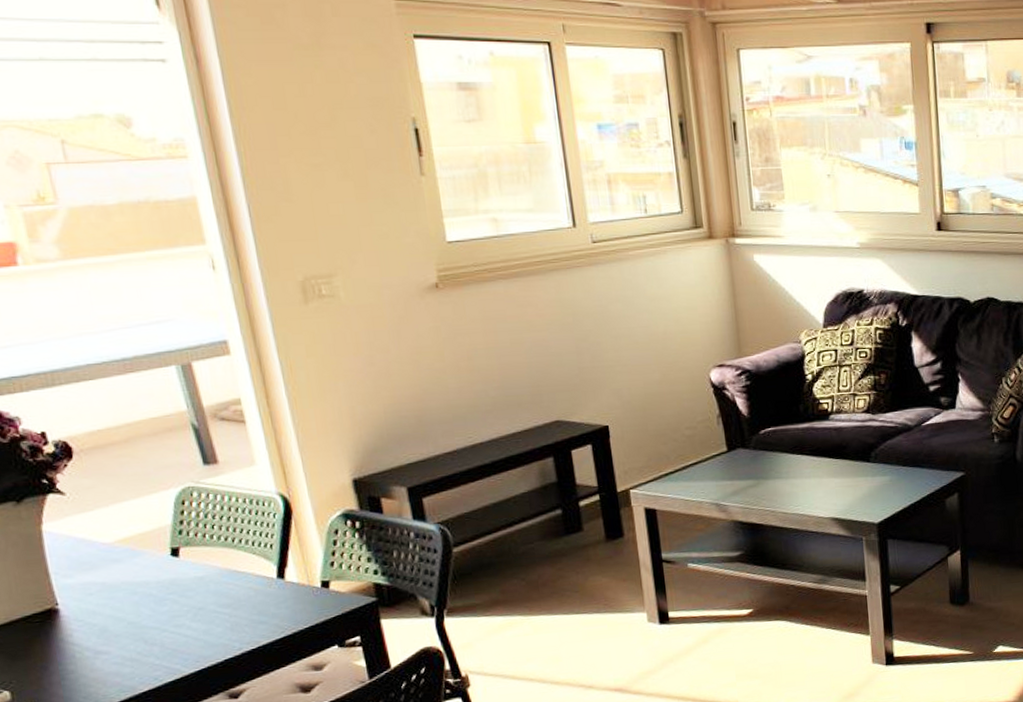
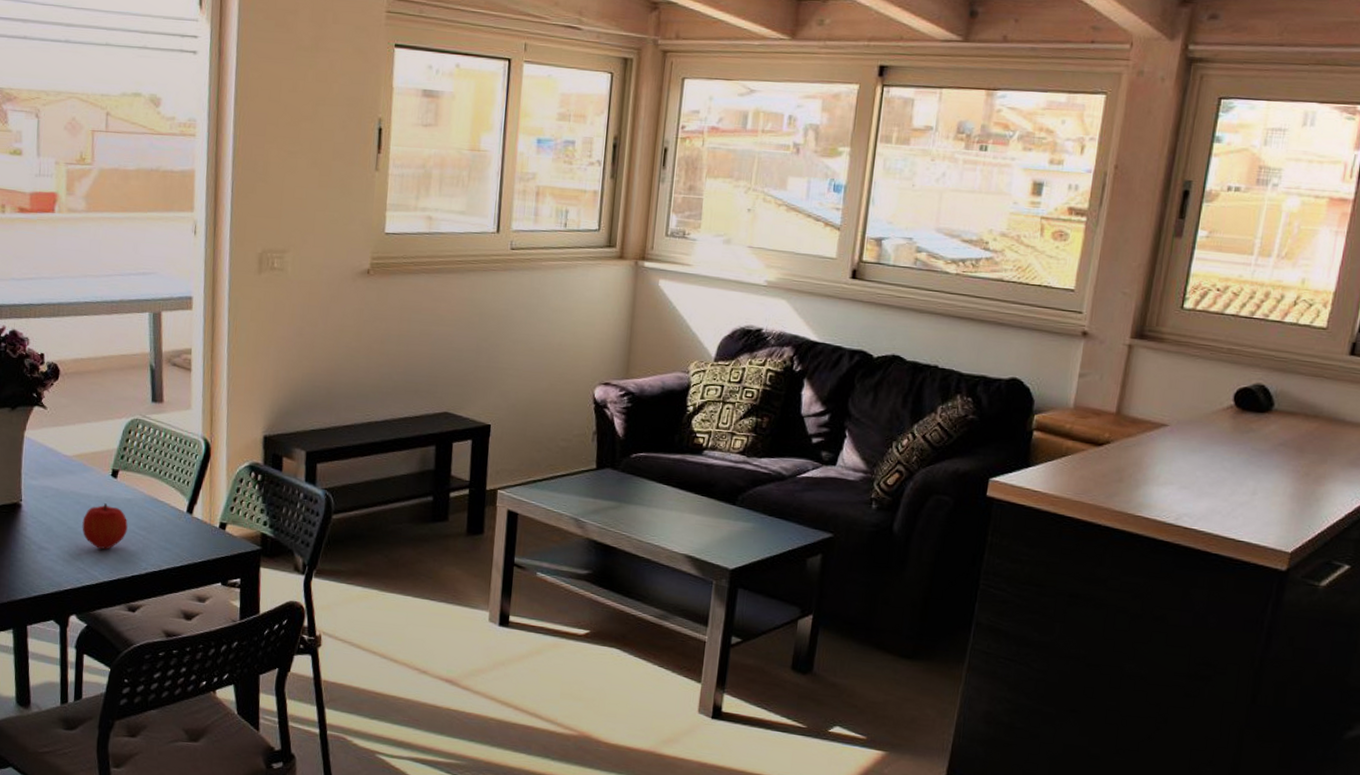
fruit: none [145,587,207,640] -> present [82,503,128,550]

